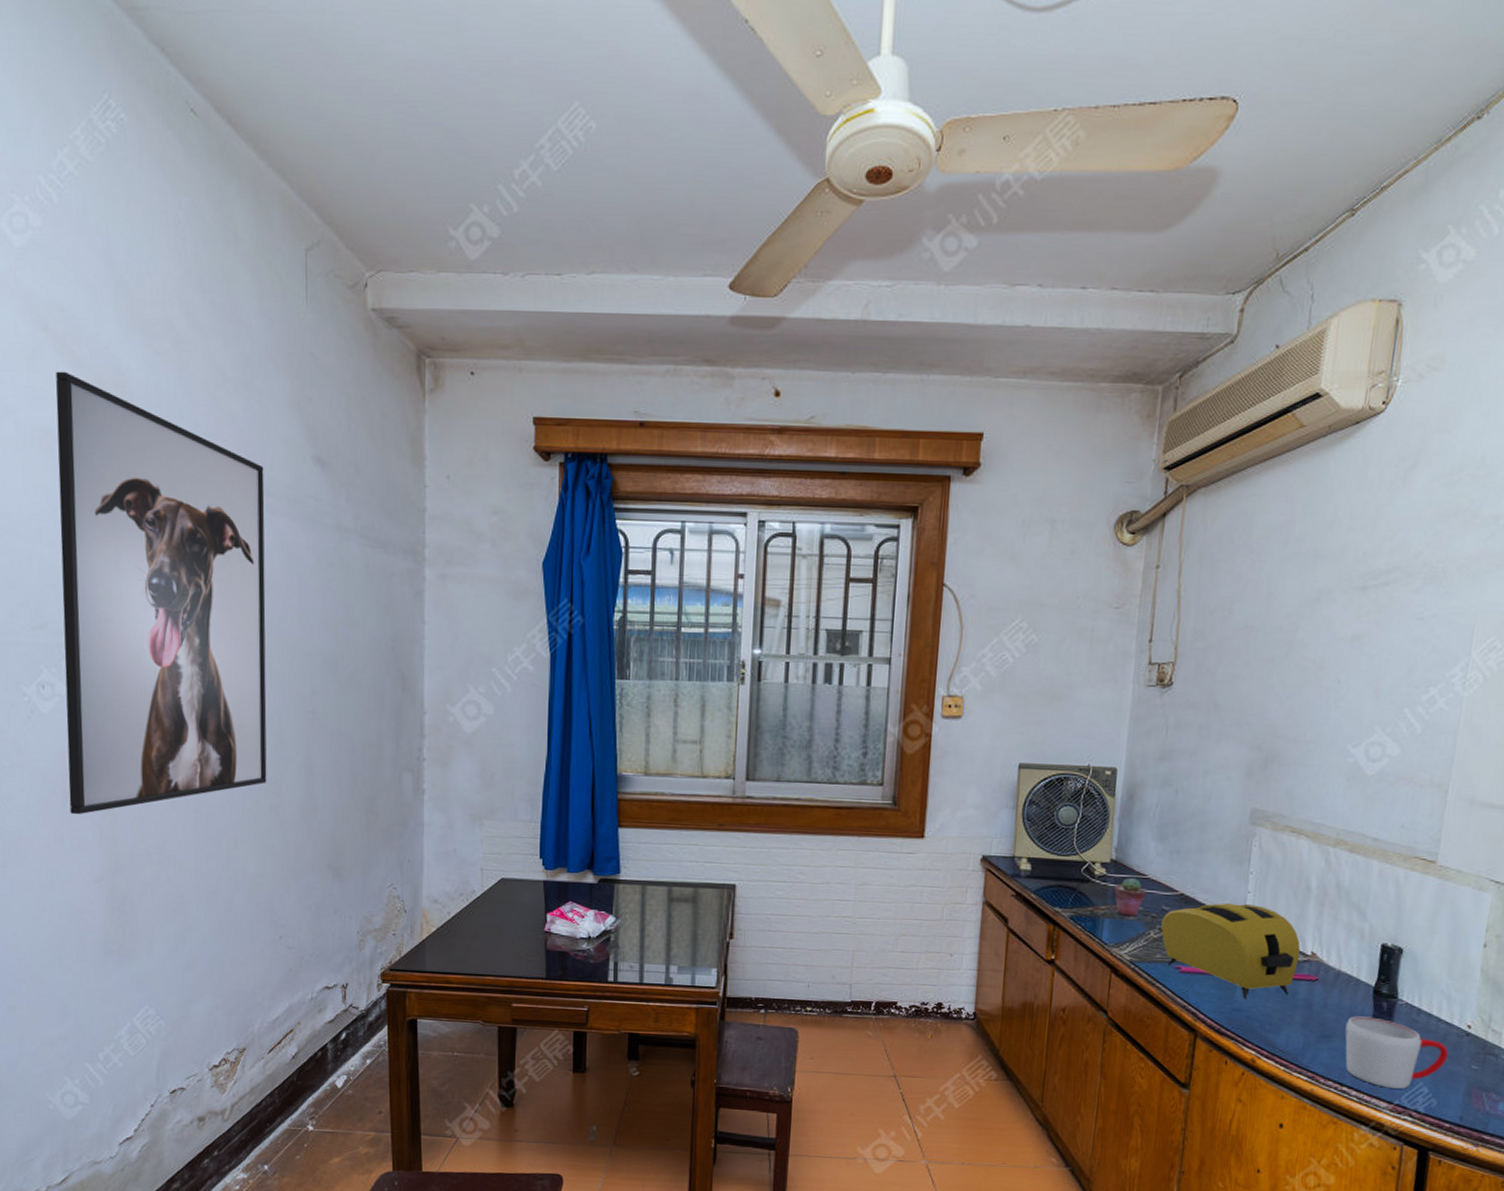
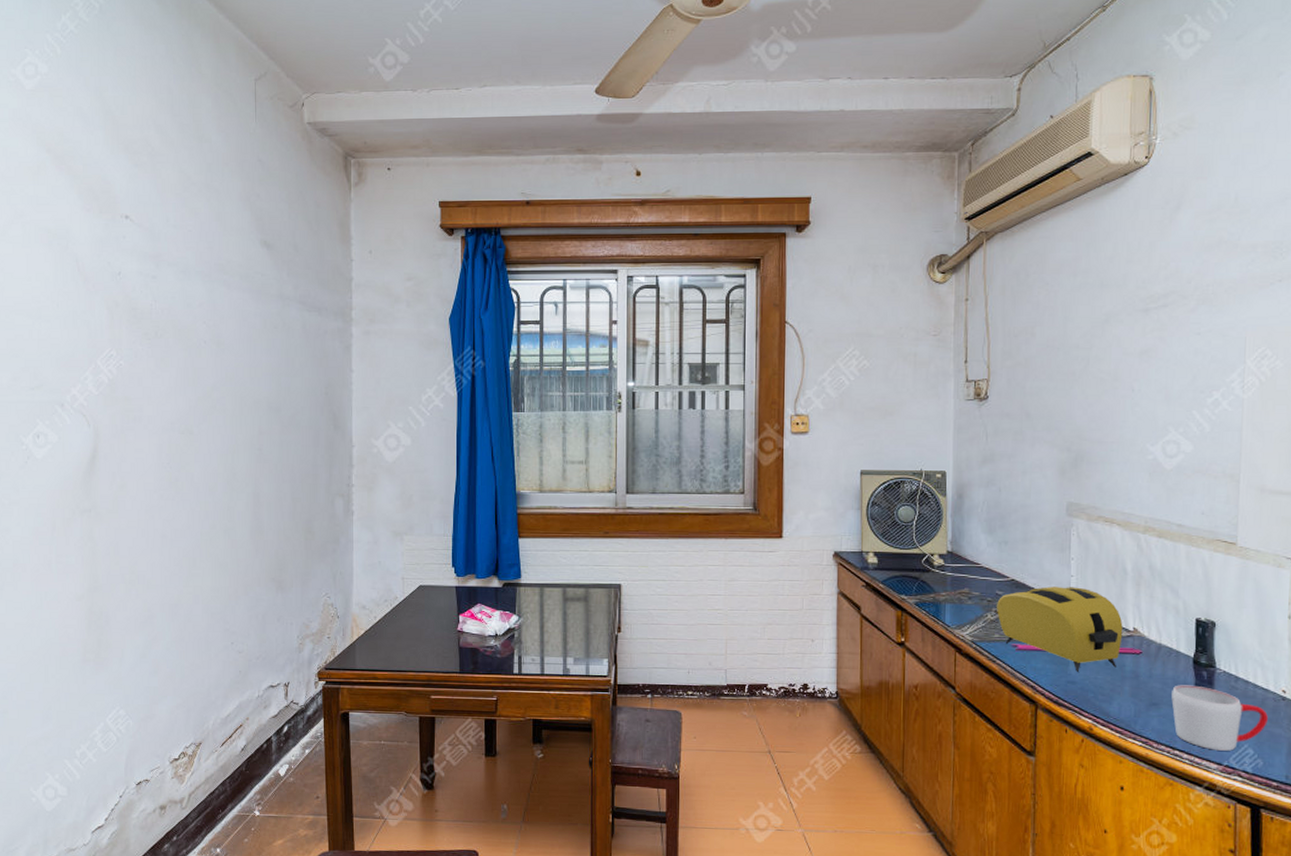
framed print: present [55,371,267,815] -> none [55,183,222,543]
potted succulent: present [1113,878,1146,917] -> none [952,567,981,601]

